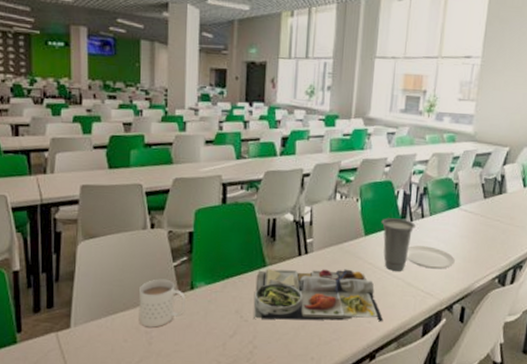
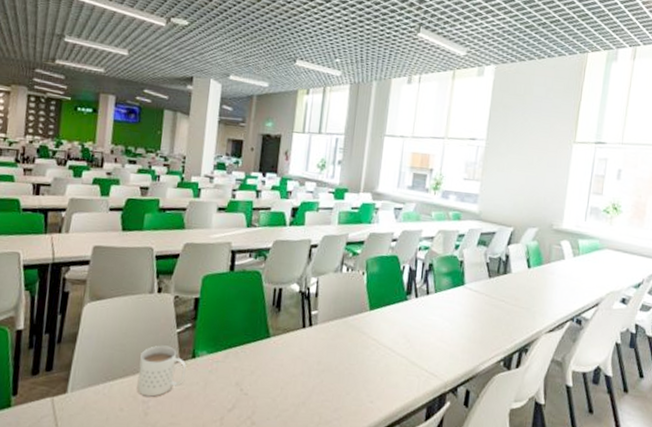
food tray: present [254,268,384,321] -> none [254,339,386,401]
cup: present [381,218,415,271] -> none [386,293,420,349]
plate: present [406,246,455,269] -> none [410,323,460,349]

